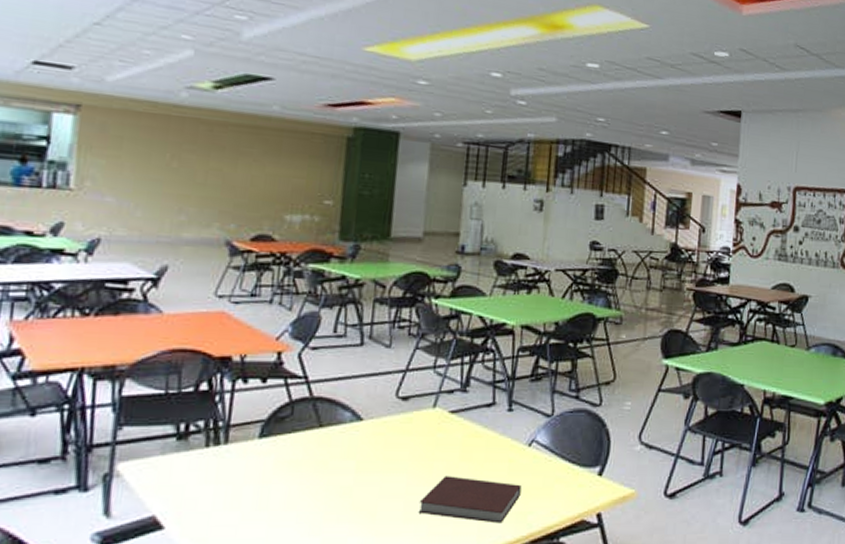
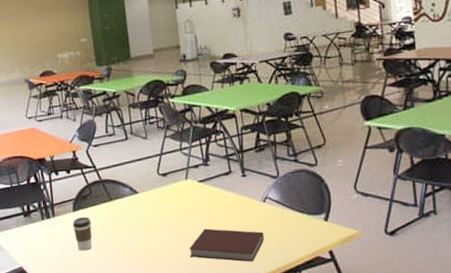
coffee cup: none [253,448,284,497] -> present [72,217,92,251]

